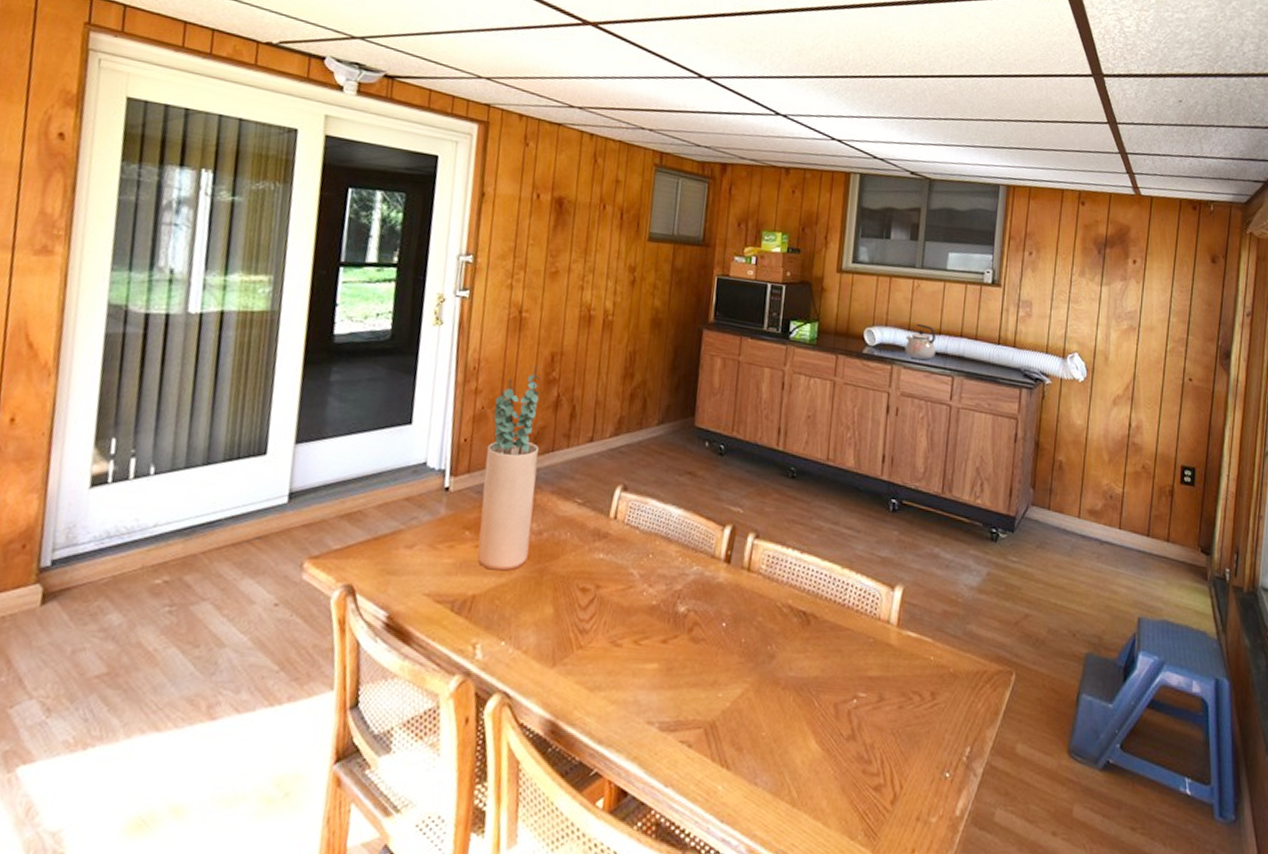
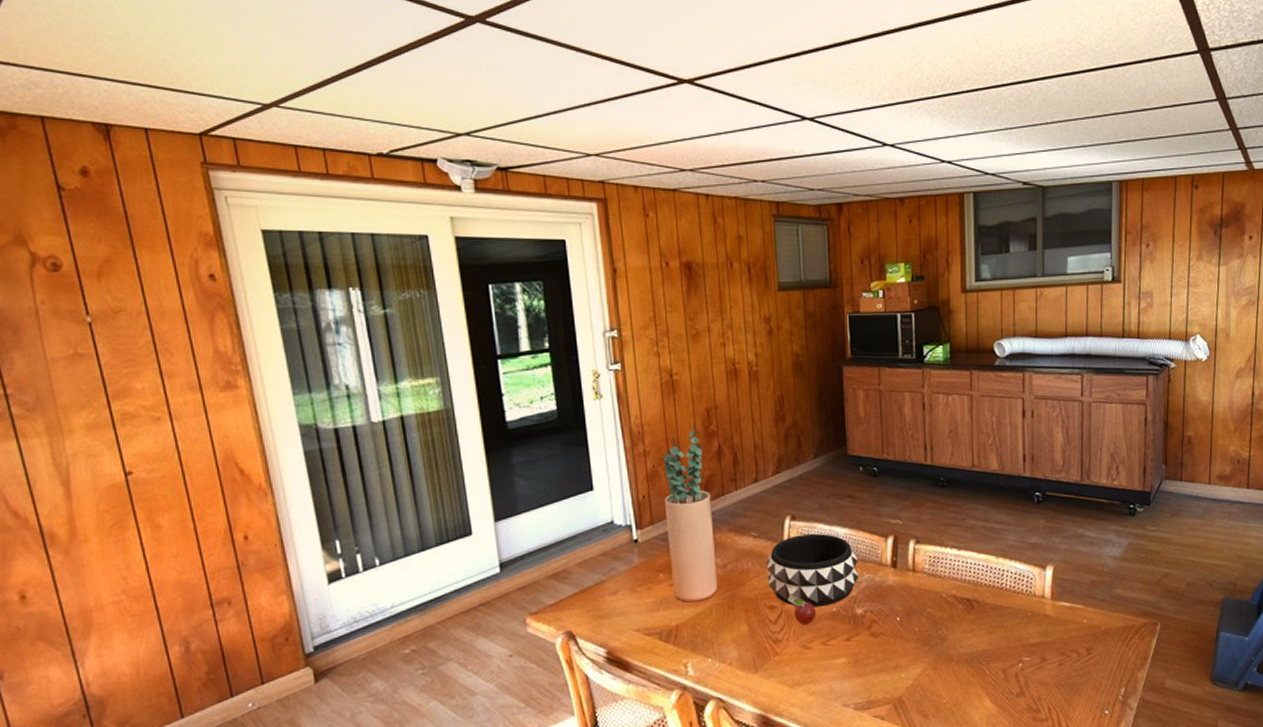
decorative bowl: none [584,509,689,598] -> present [766,533,859,607]
fruit: none [603,576,634,617] -> present [788,594,817,625]
kettle: present [905,323,936,361] -> none [1034,329,1064,364]

